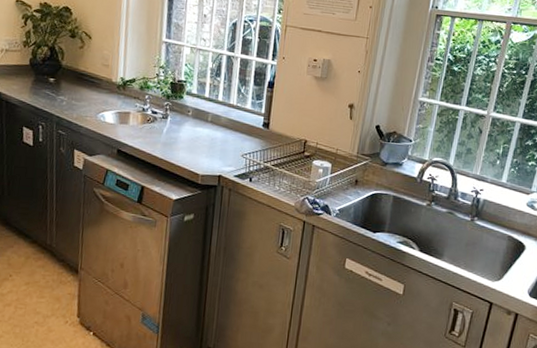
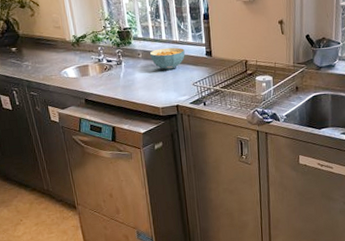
cereal bowl: none [200,109,240,135] -> present [149,47,185,70]

